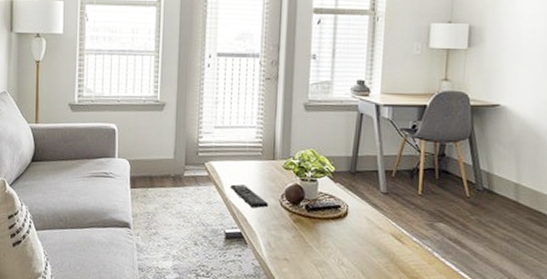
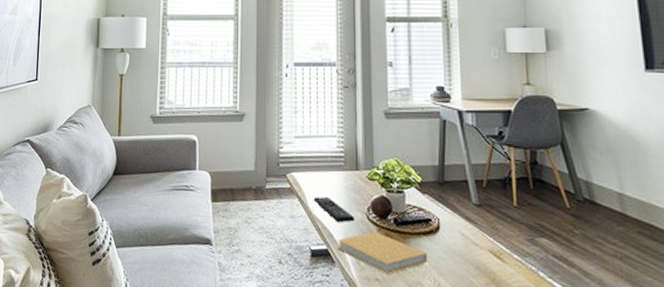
book: none [251,216,335,254] -> present [338,231,428,274]

